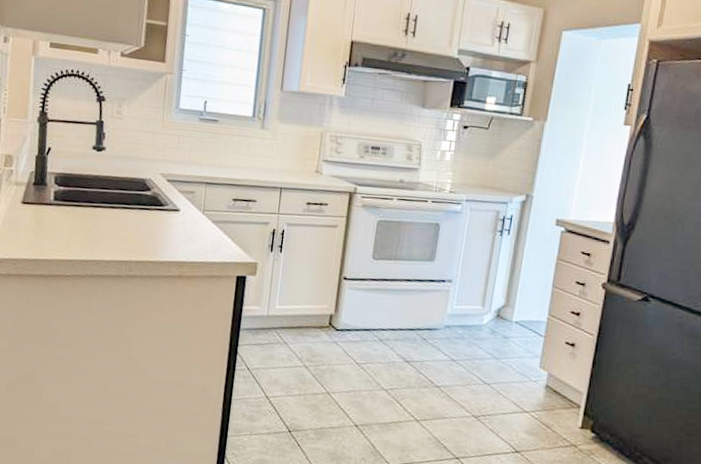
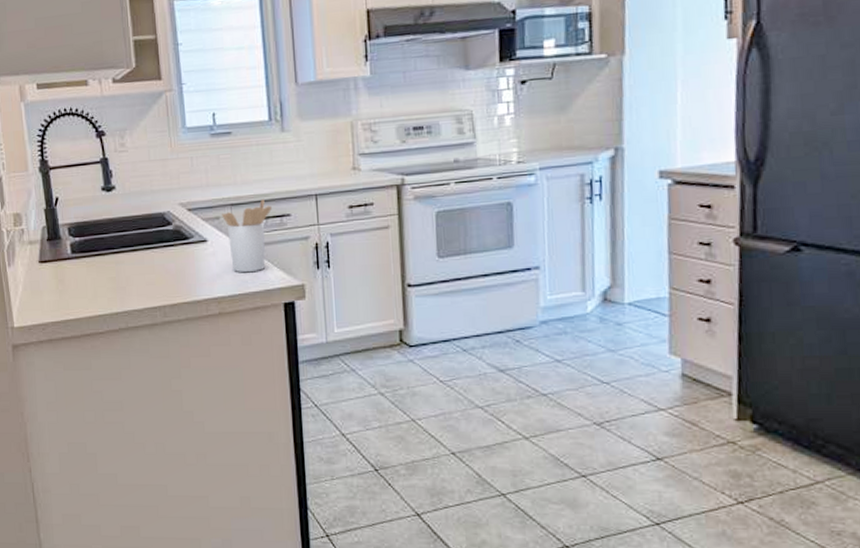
utensil holder: none [196,183,241,245] -> present [222,199,272,273]

